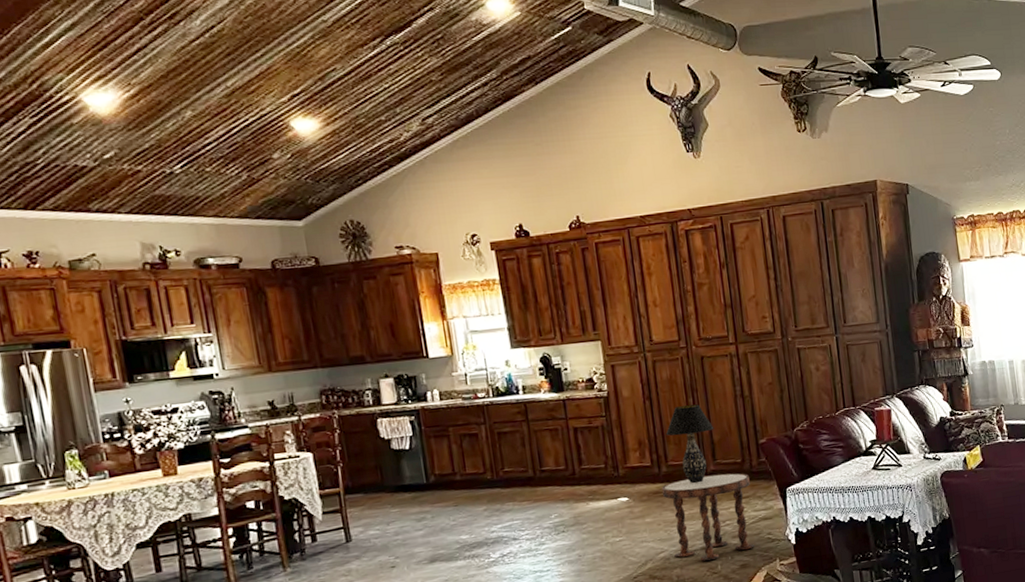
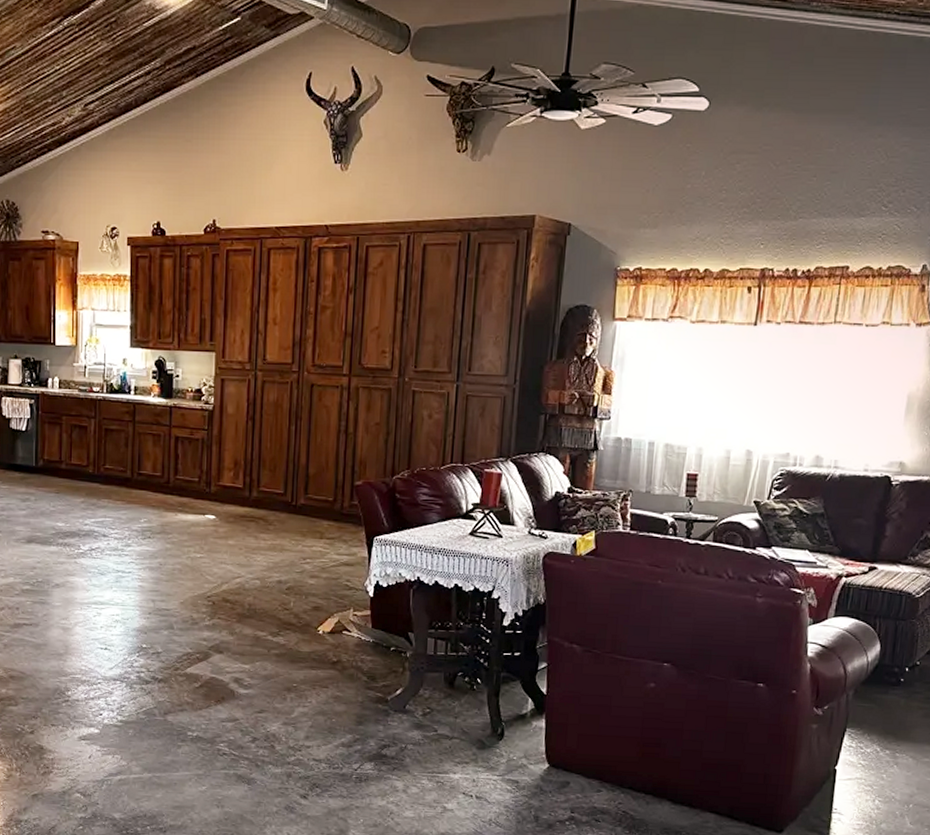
side table: present [661,473,756,562] -> none [248,507,338,596]
table lamp: present [665,404,714,484] -> none [262,432,312,515]

